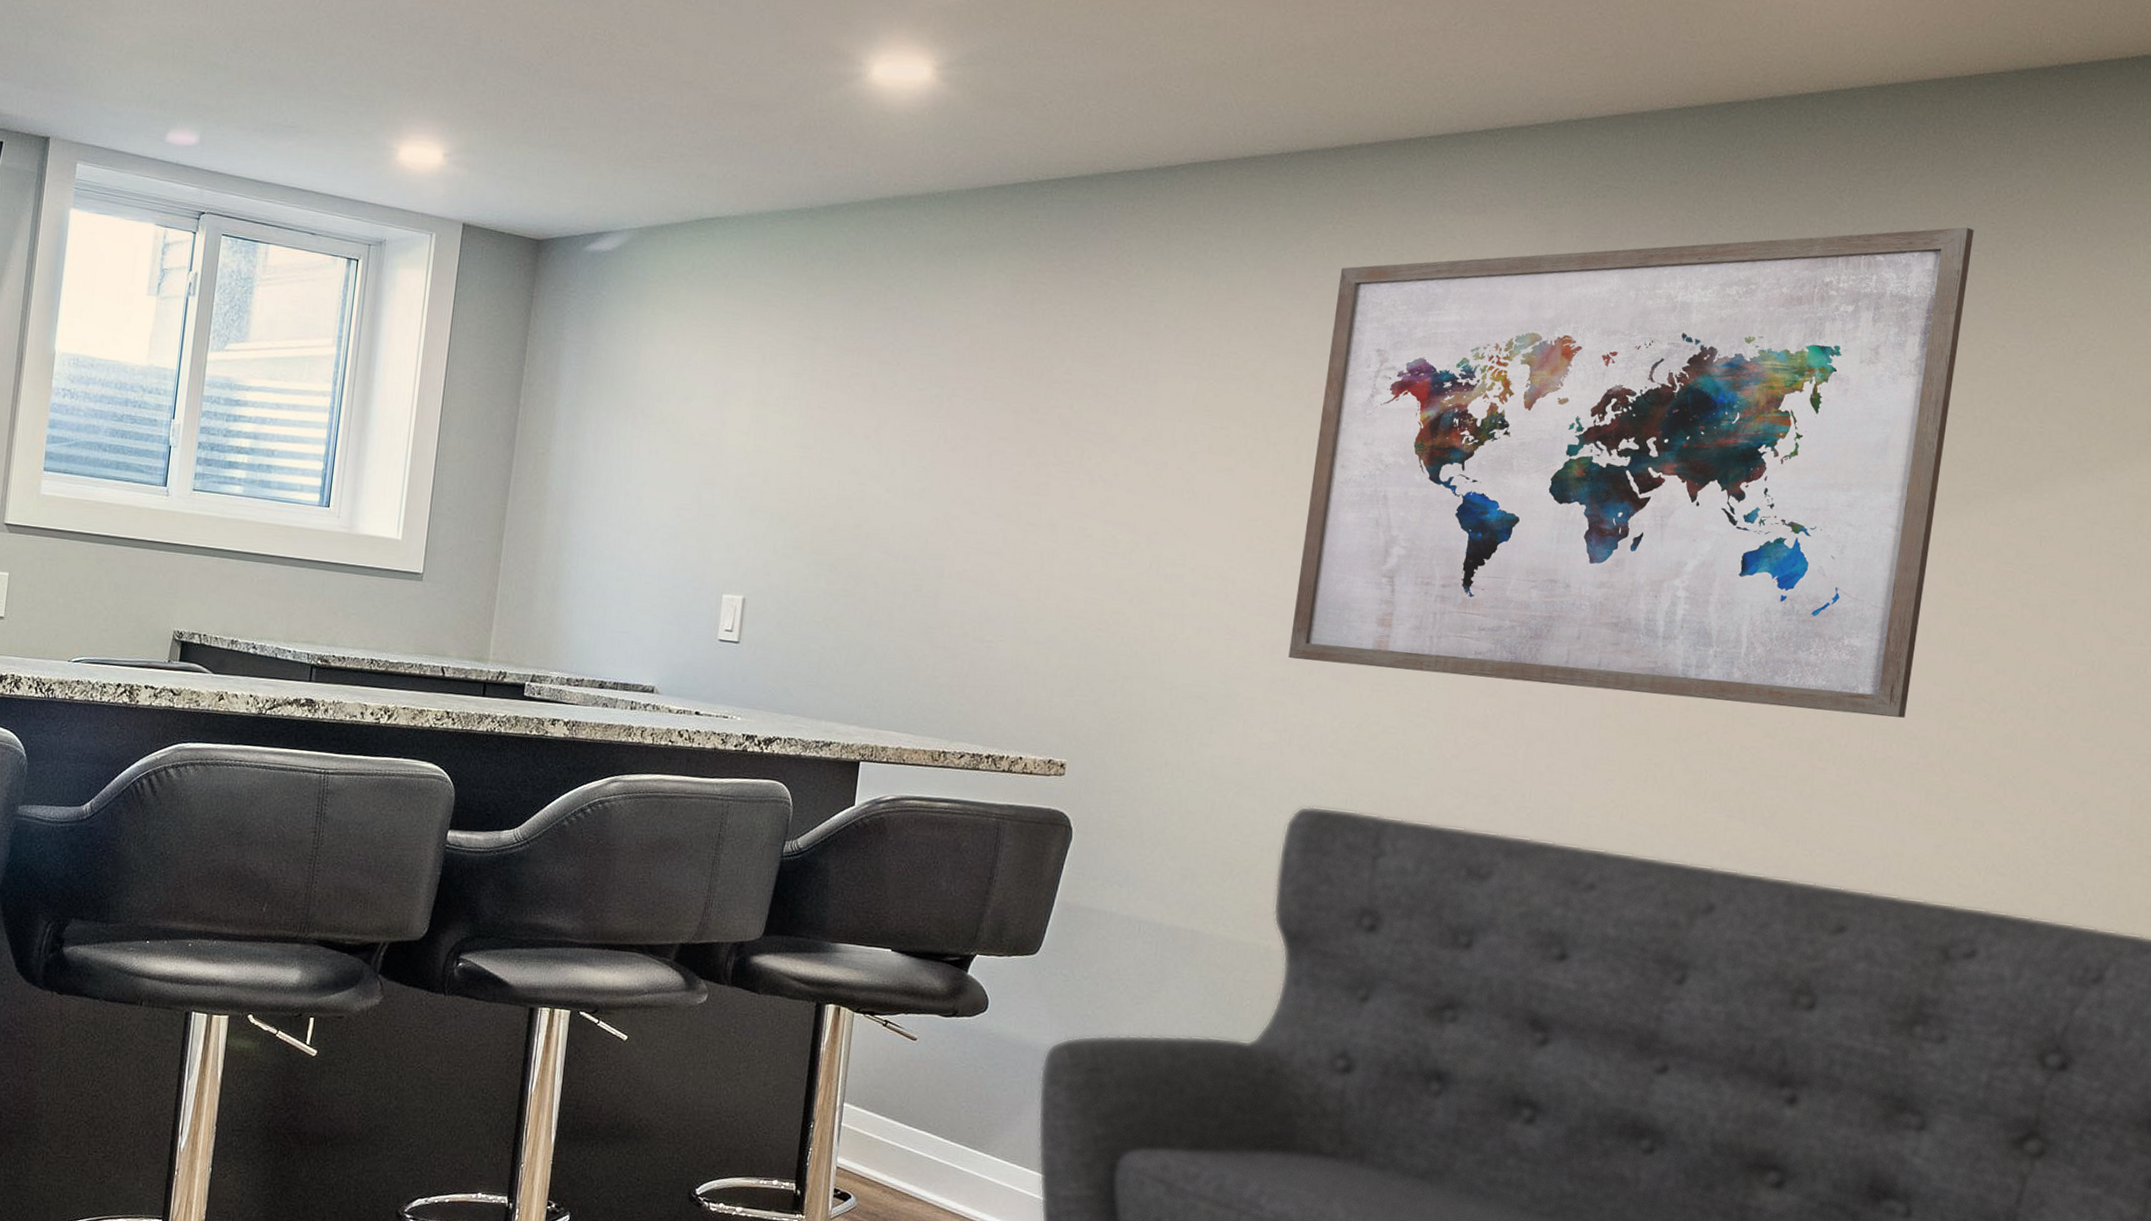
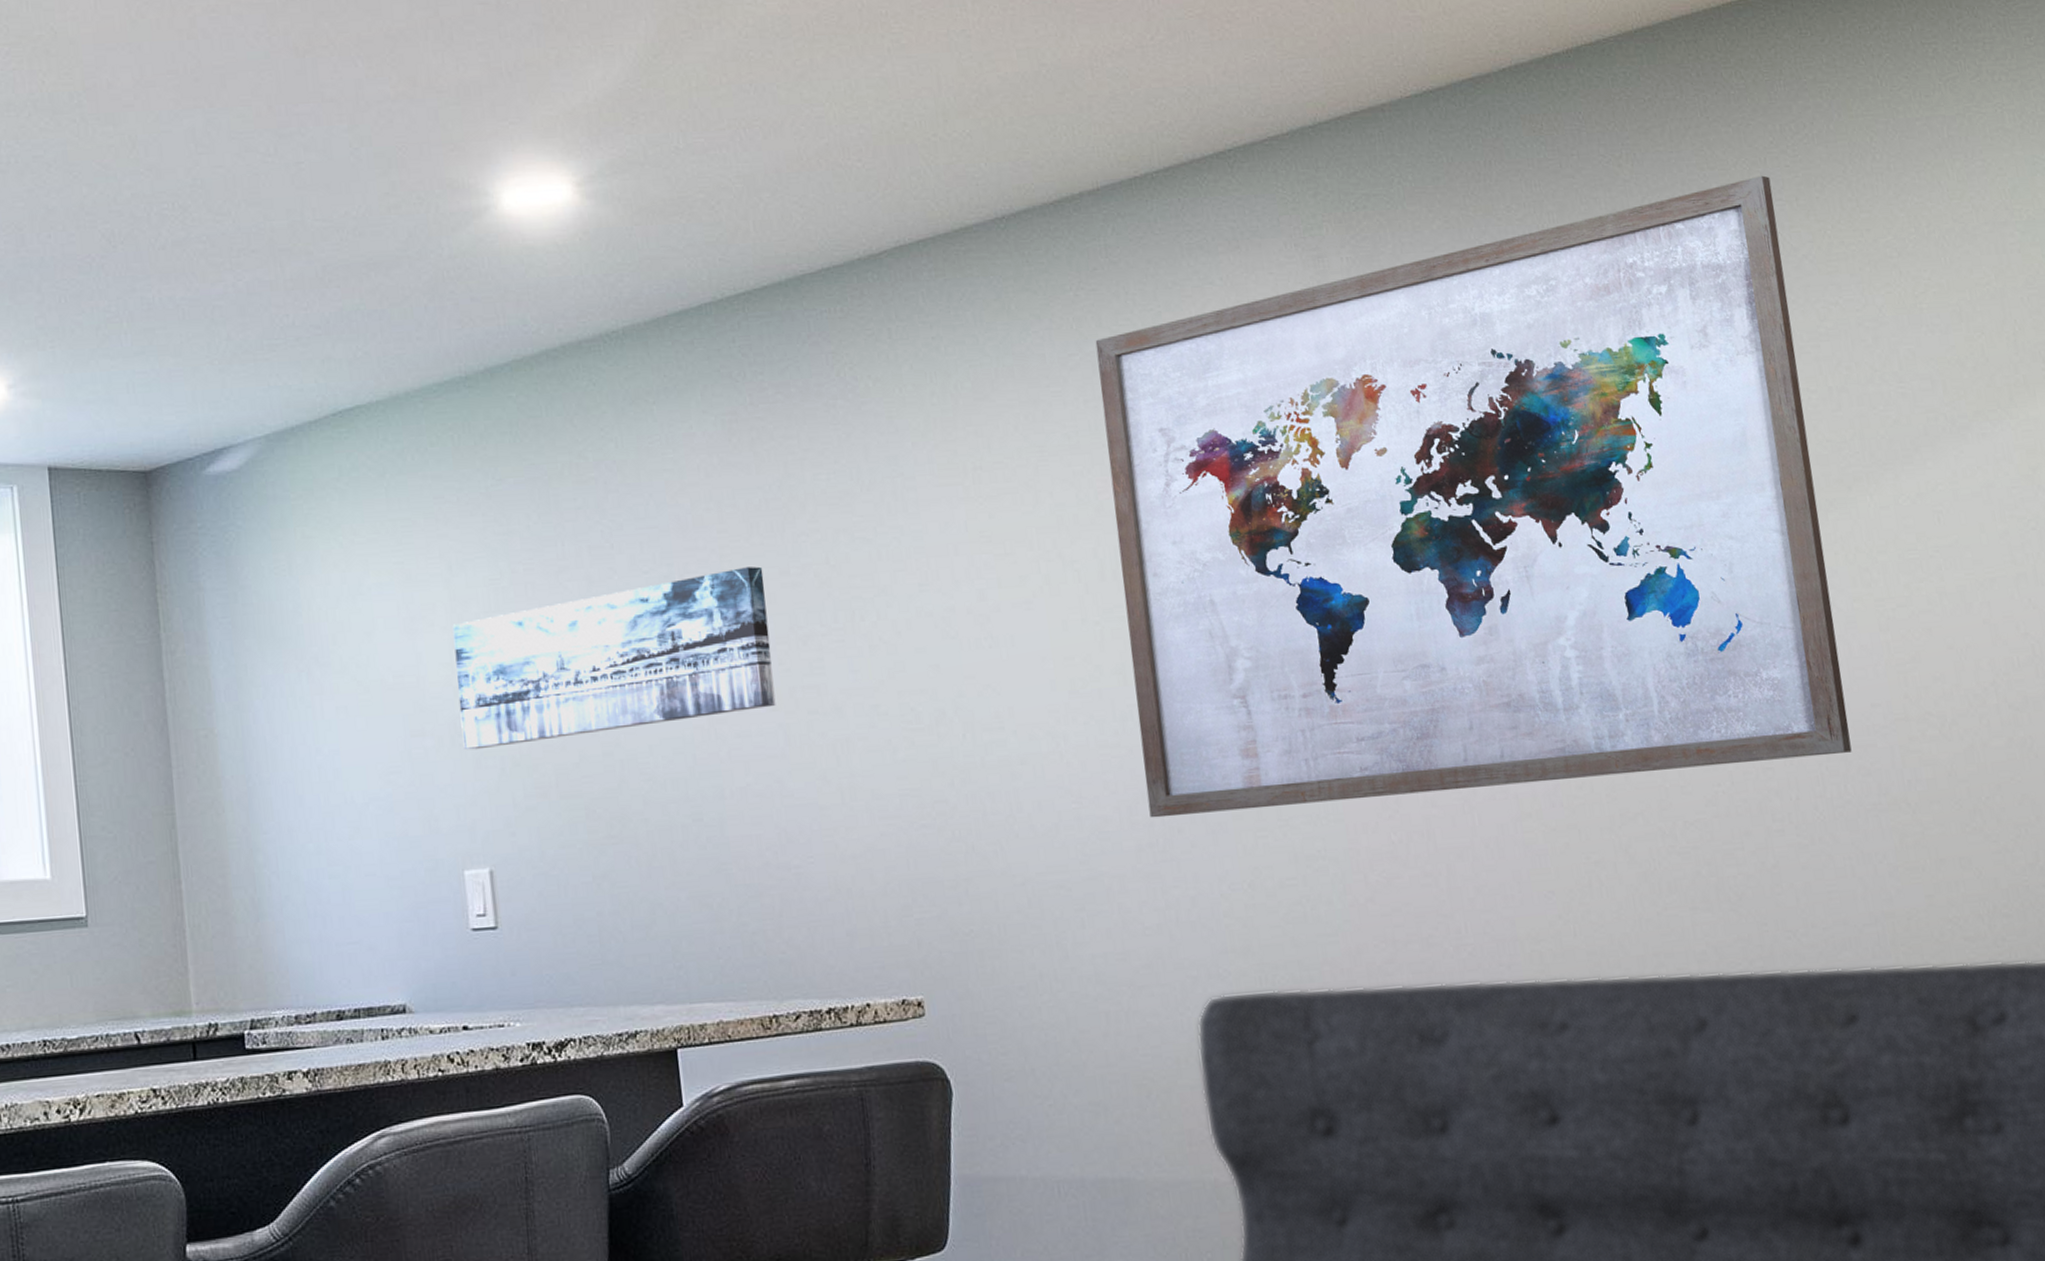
wall art: none [743,399,1017,514] -> present [452,566,776,750]

